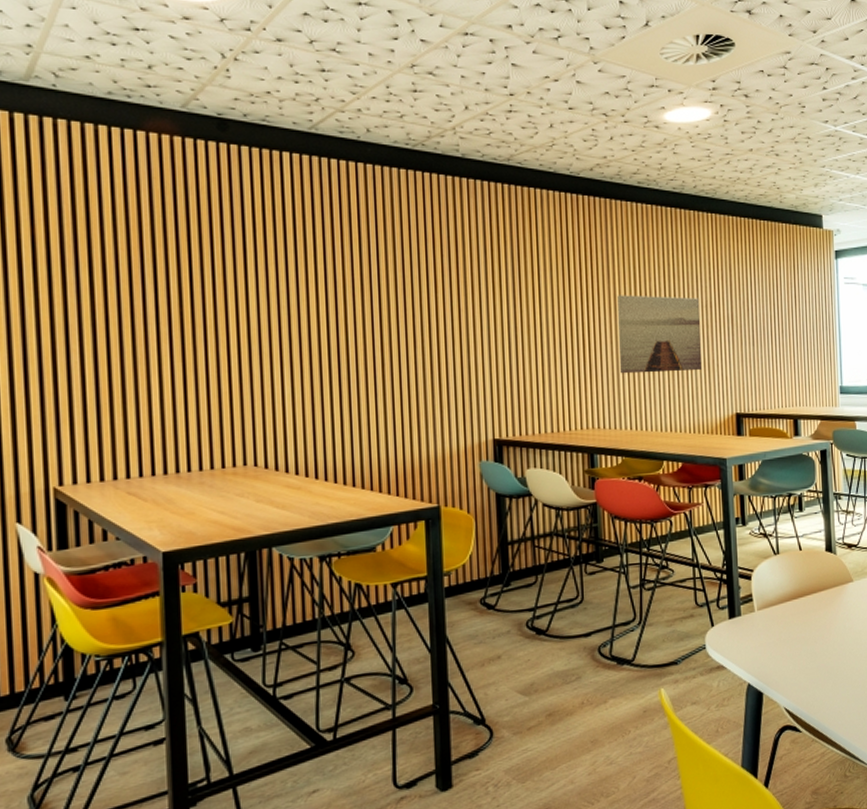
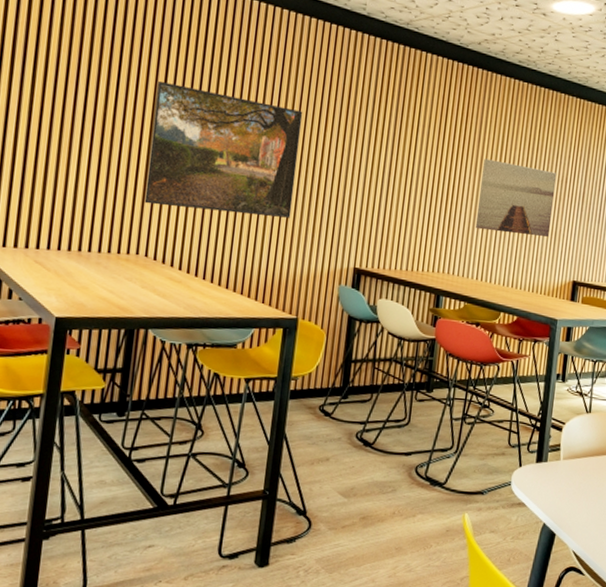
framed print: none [235,265,413,407] -> present [144,80,303,218]

